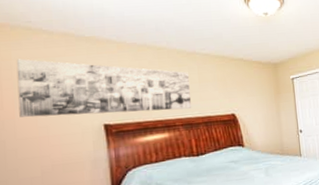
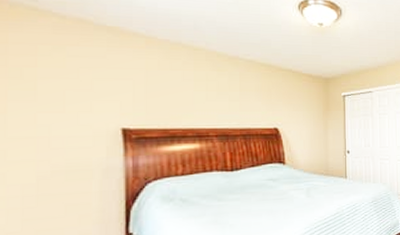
wall art: present [16,59,191,117] -> none [13,43,230,119]

